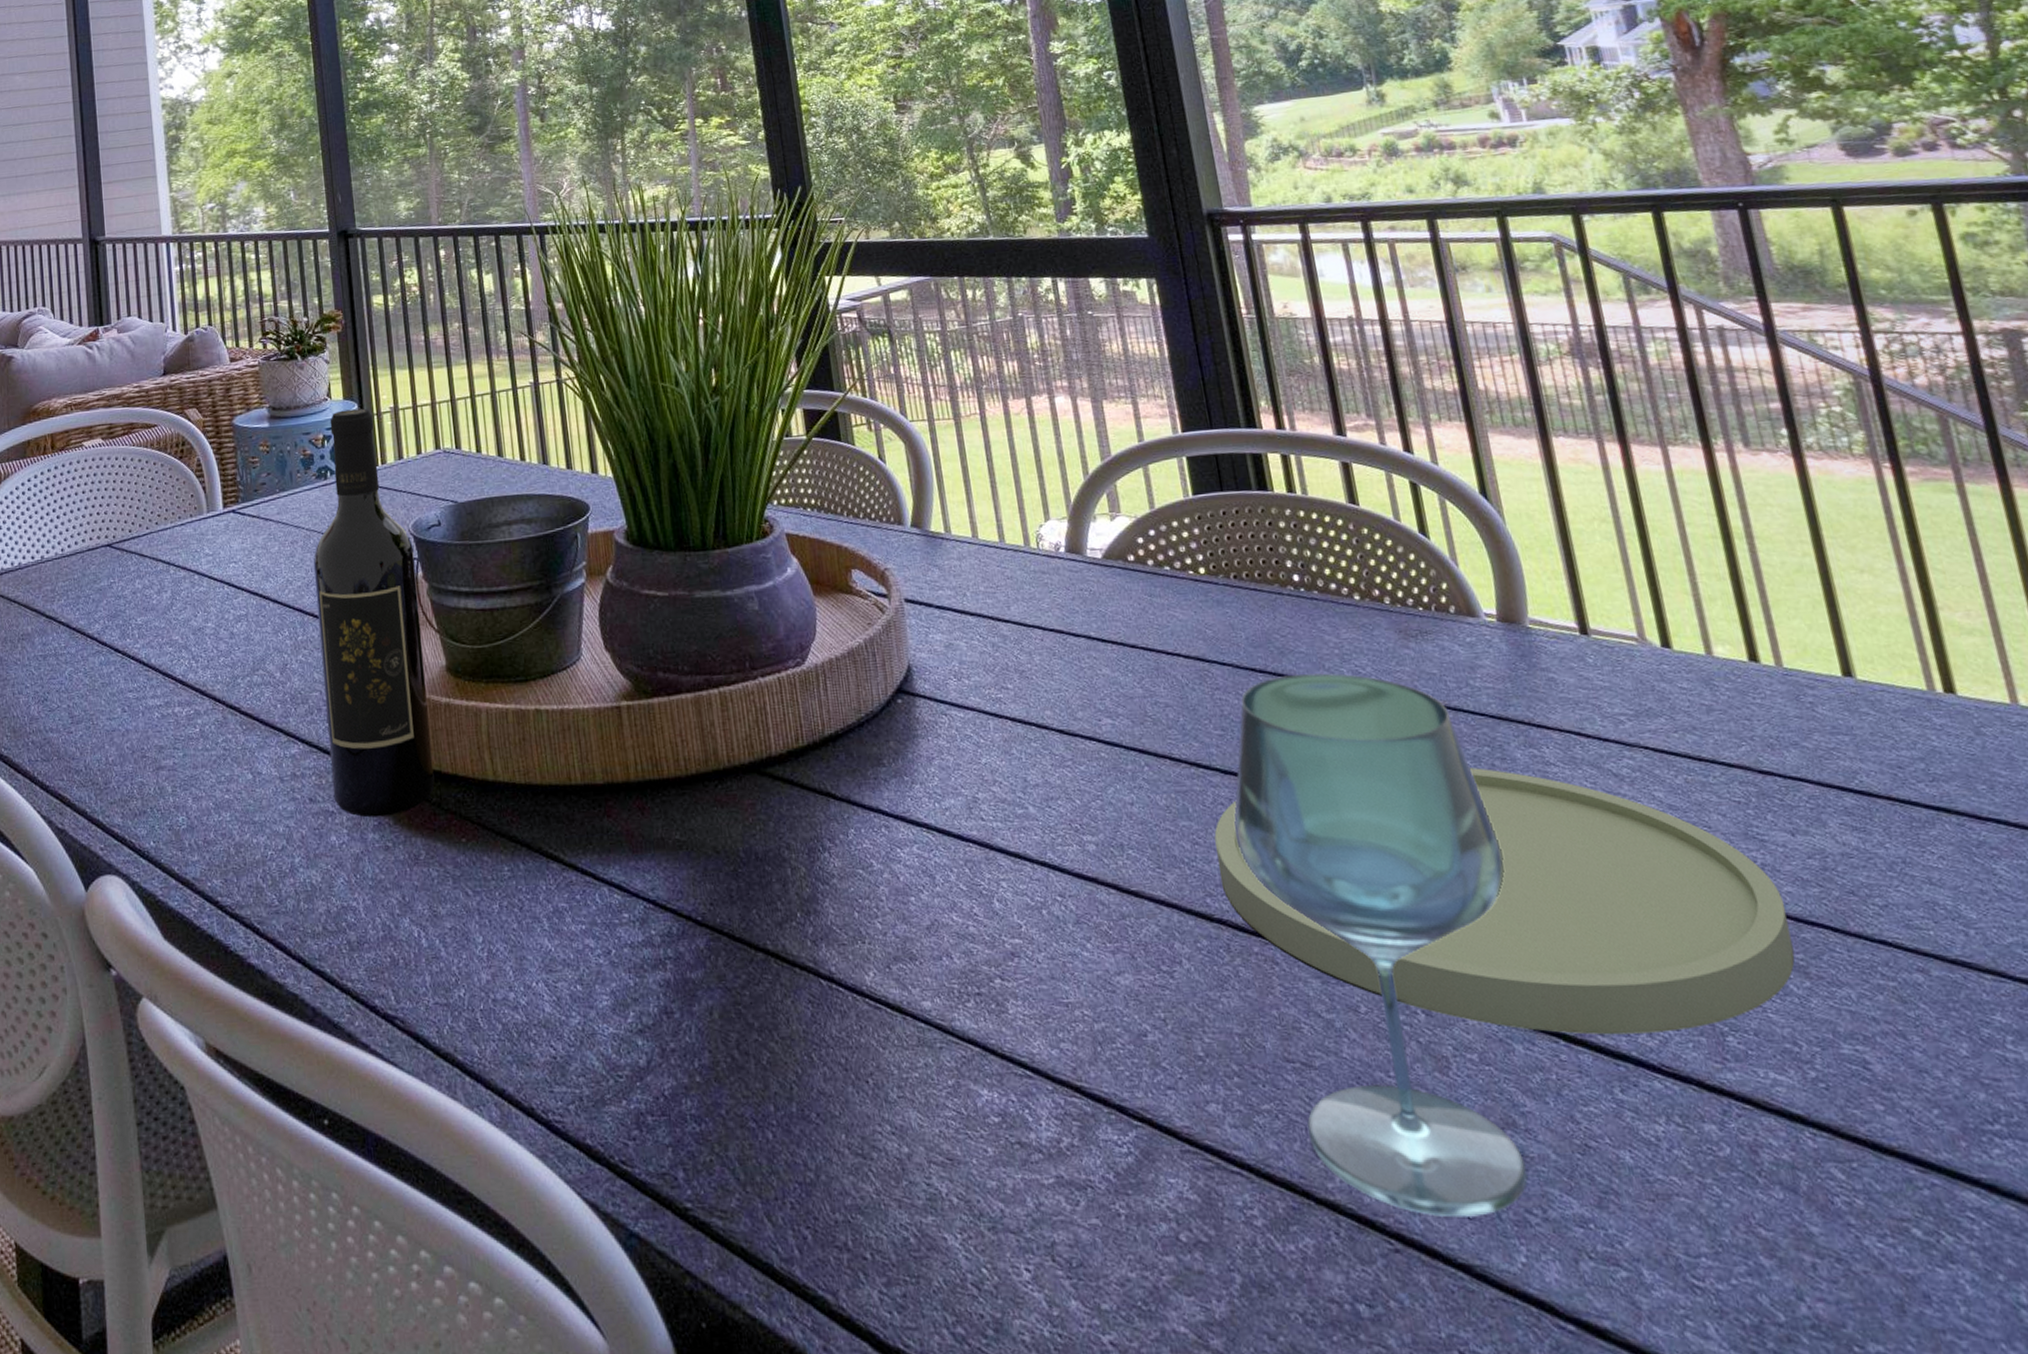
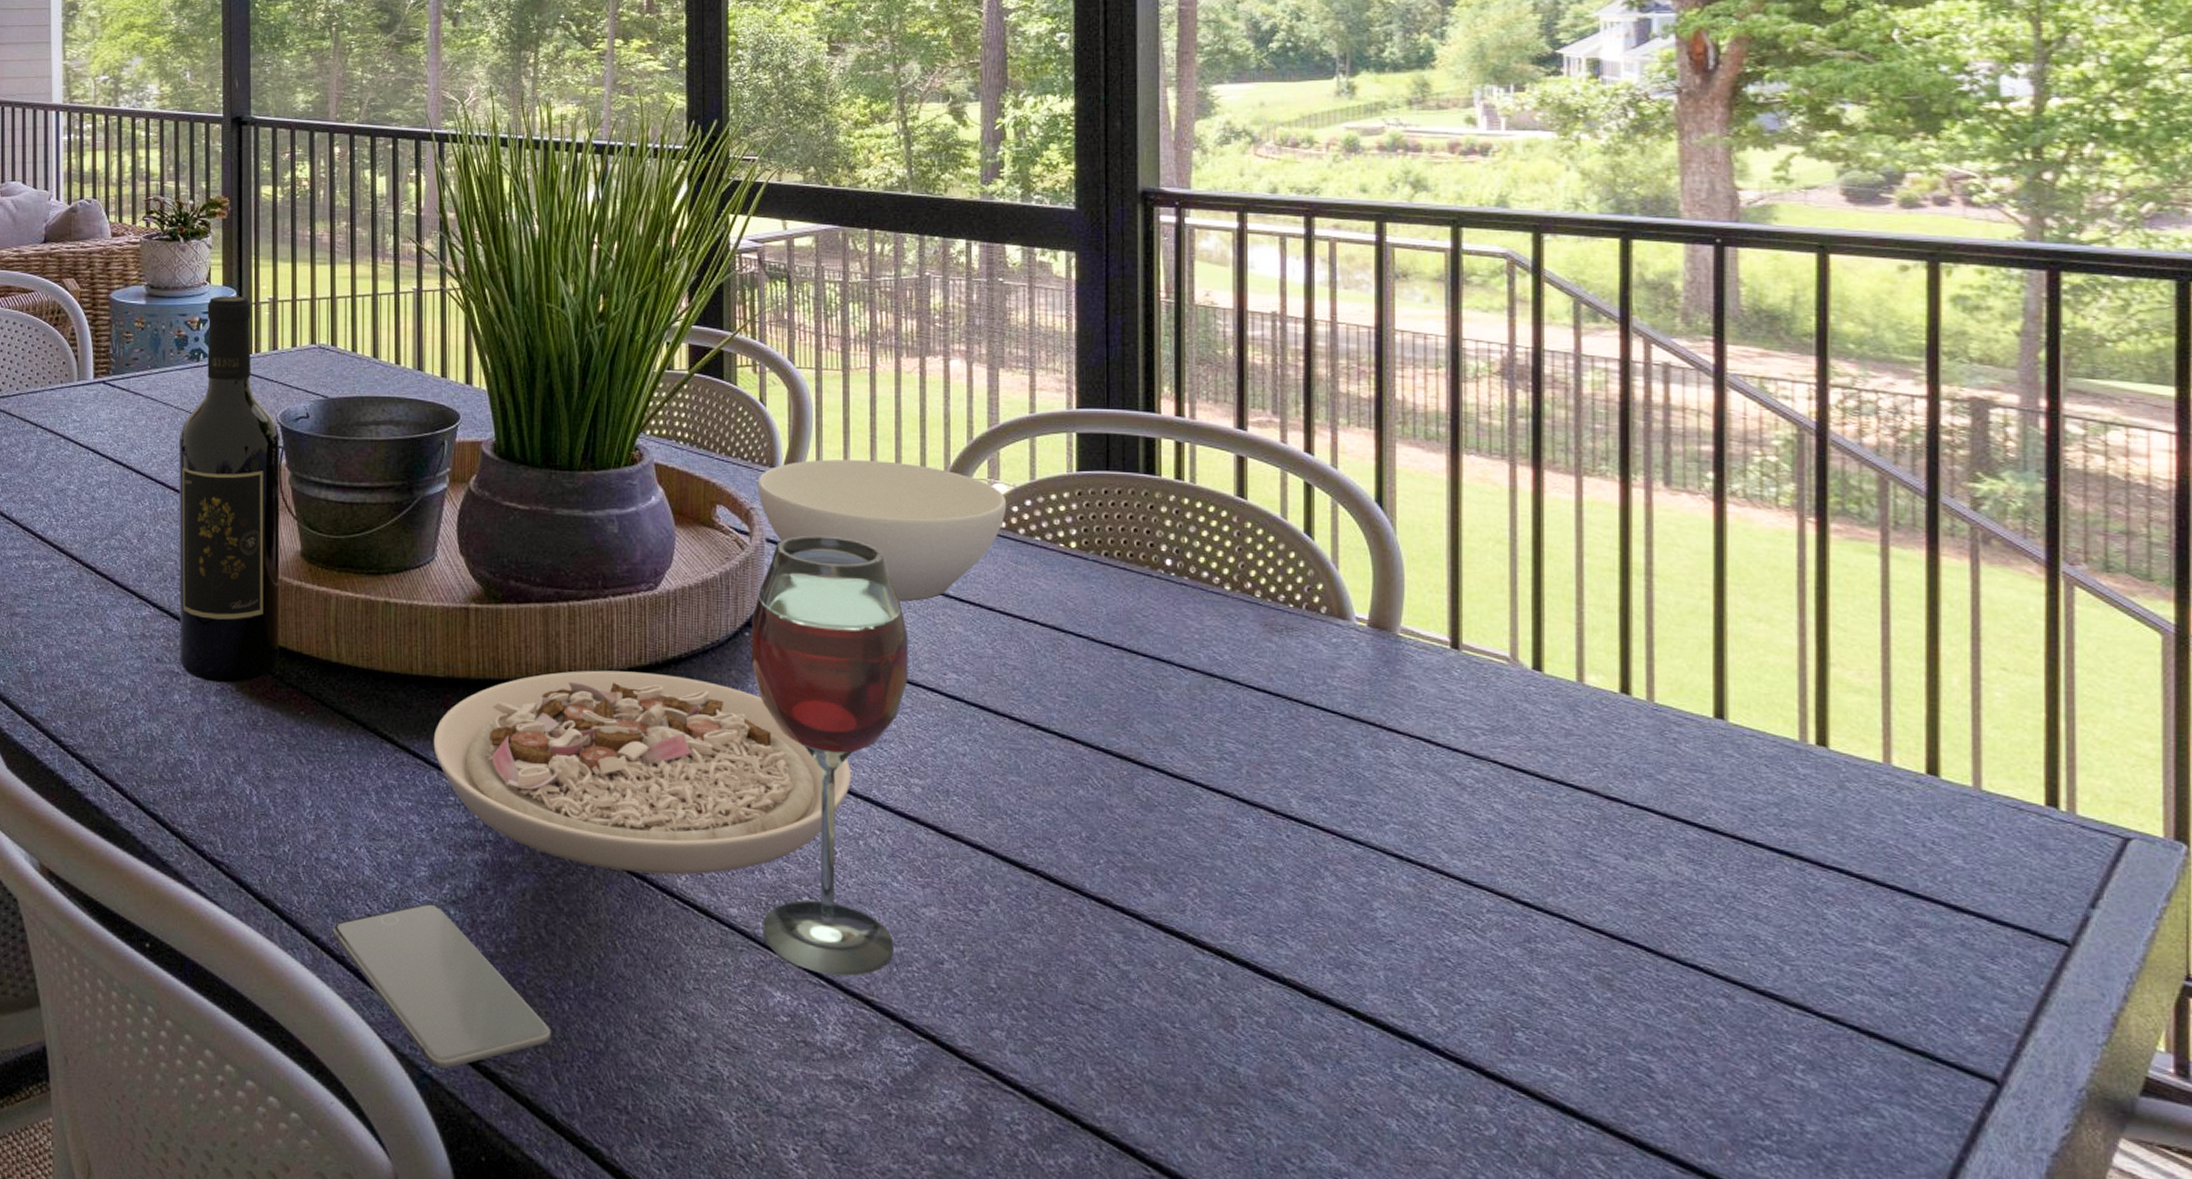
smartphone: none [517,1036,759,1226] -> present [332,904,551,1070]
plate: none [599,753,1025,975] -> present [433,670,851,875]
bowl: none [888,505,1133,649] -> present [757,459,1007,601]
wineglass: none [902,589,1096,1063] -> present [751,535,909,976]
plate: present [1214,768,1795,1035] -> none [1040,761,1602,1021]
wine glass: present [1234,673,1528,1218] -> none [1062,654,1328,1158]

